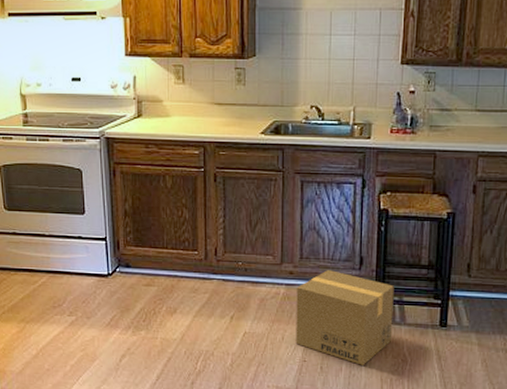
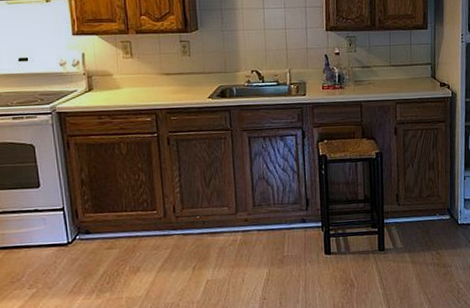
cardboard box: present [295,270,394,365] -> none [252,213,339,295]

